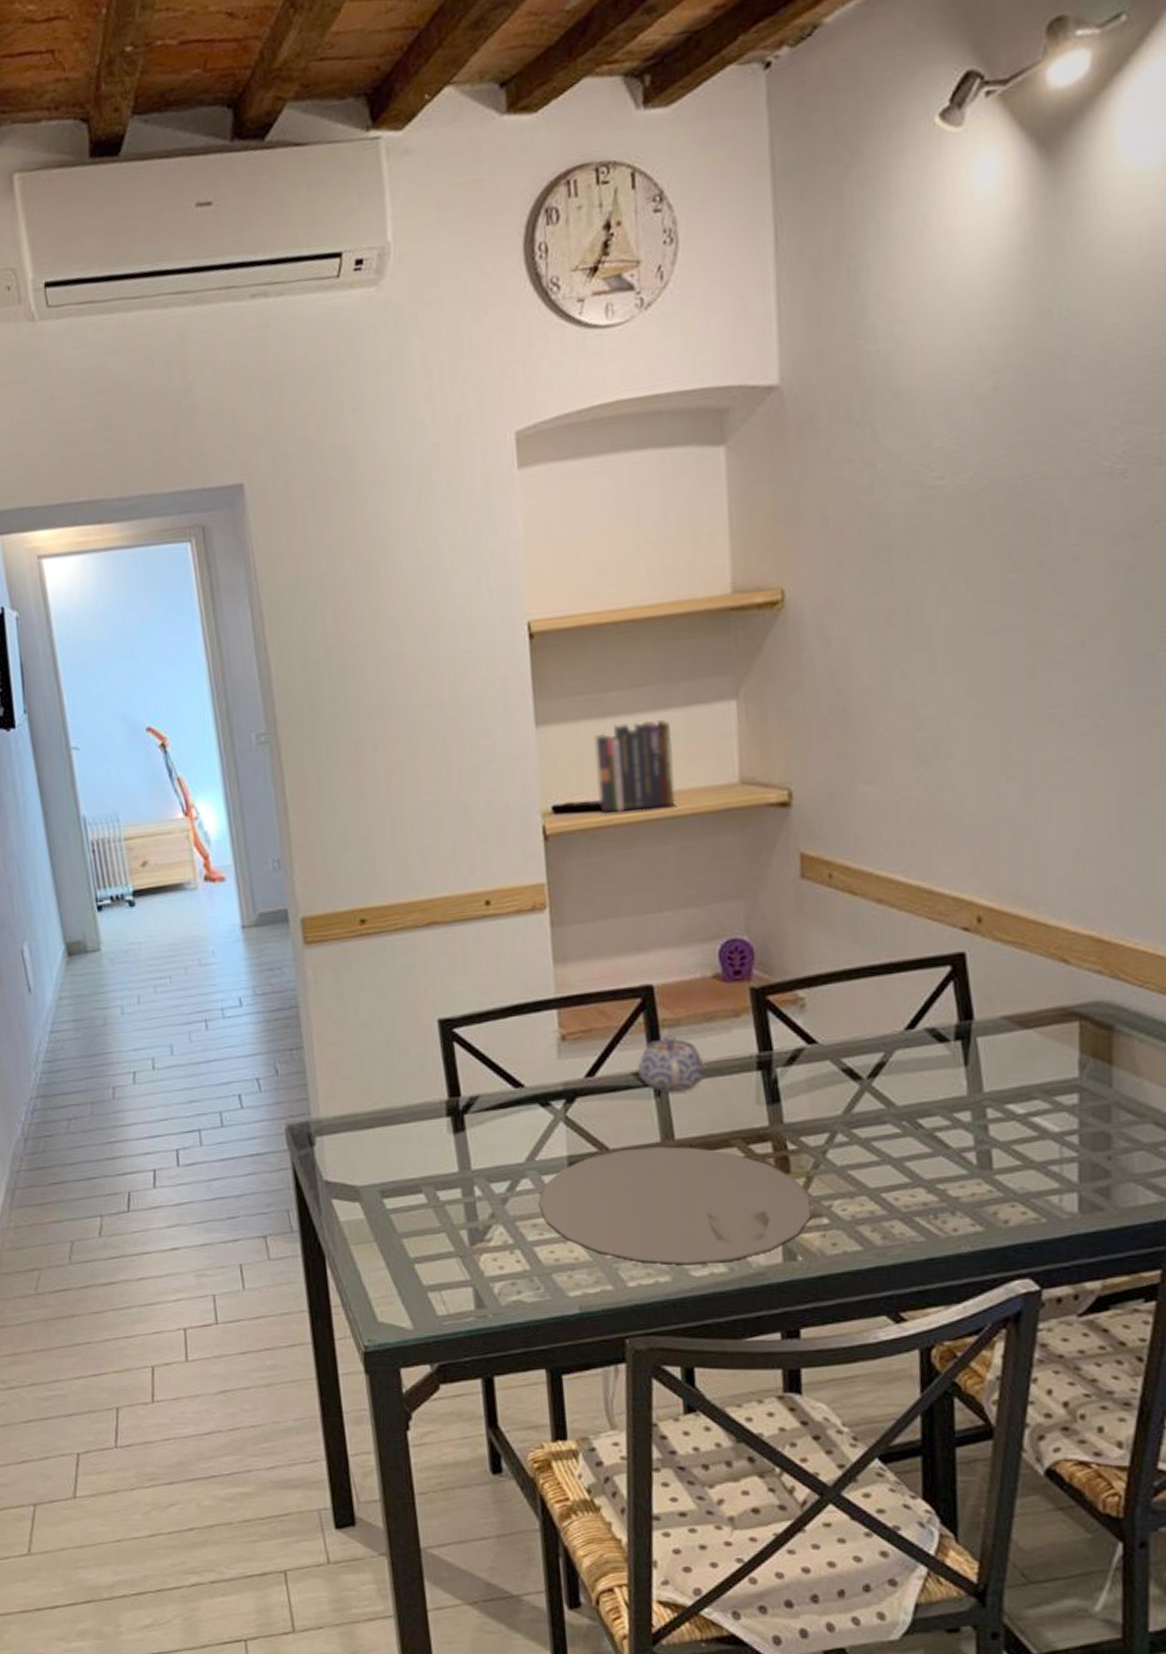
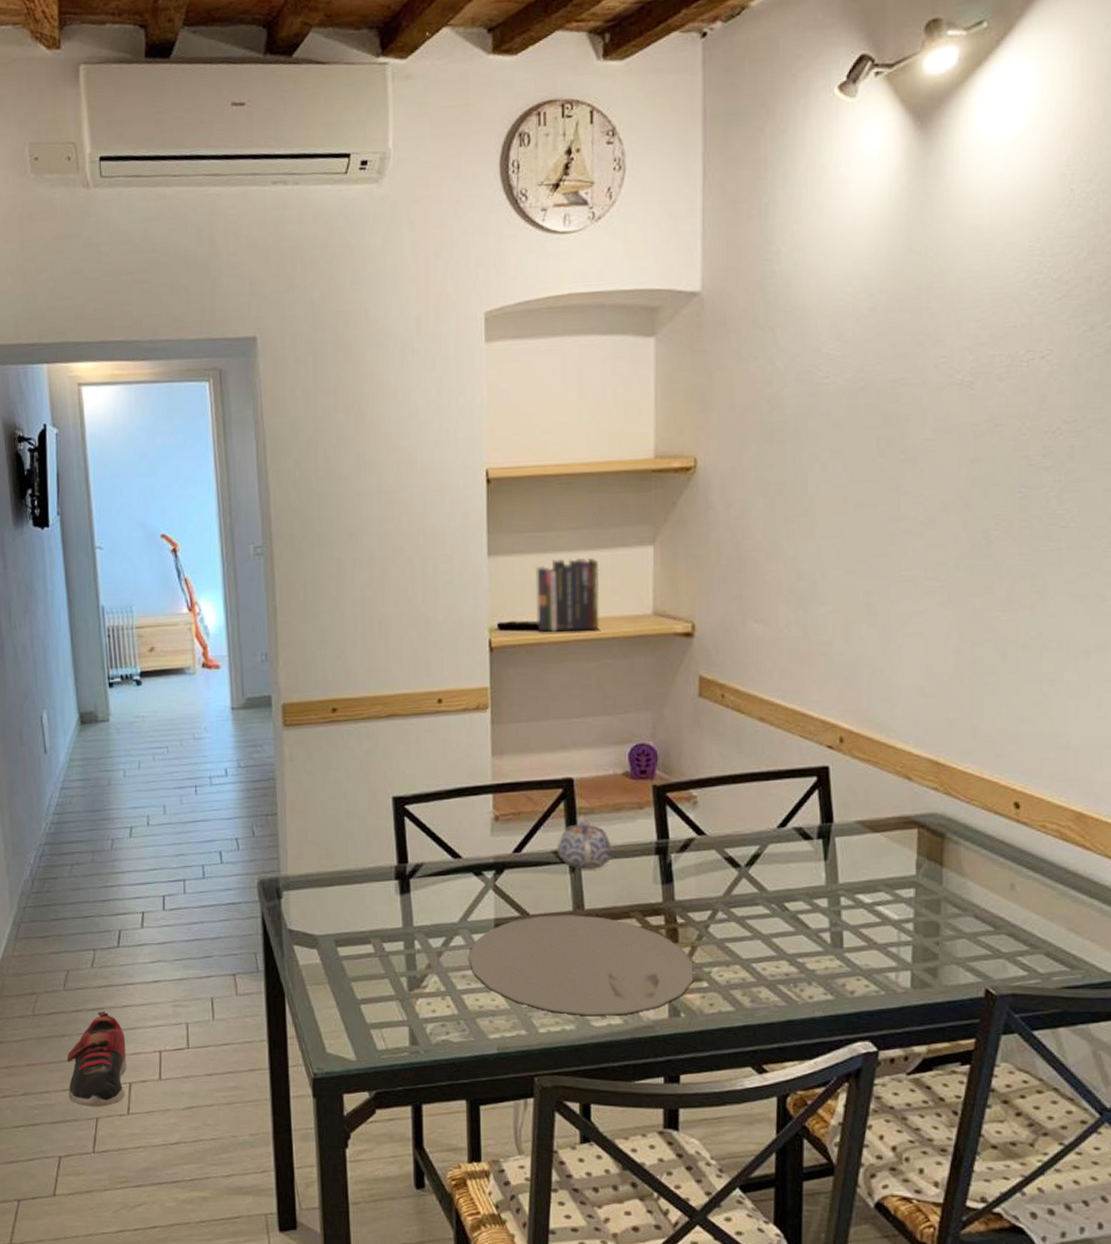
shoe: none [78,1285,148,1396] -> present [67,1011,127,1108]

